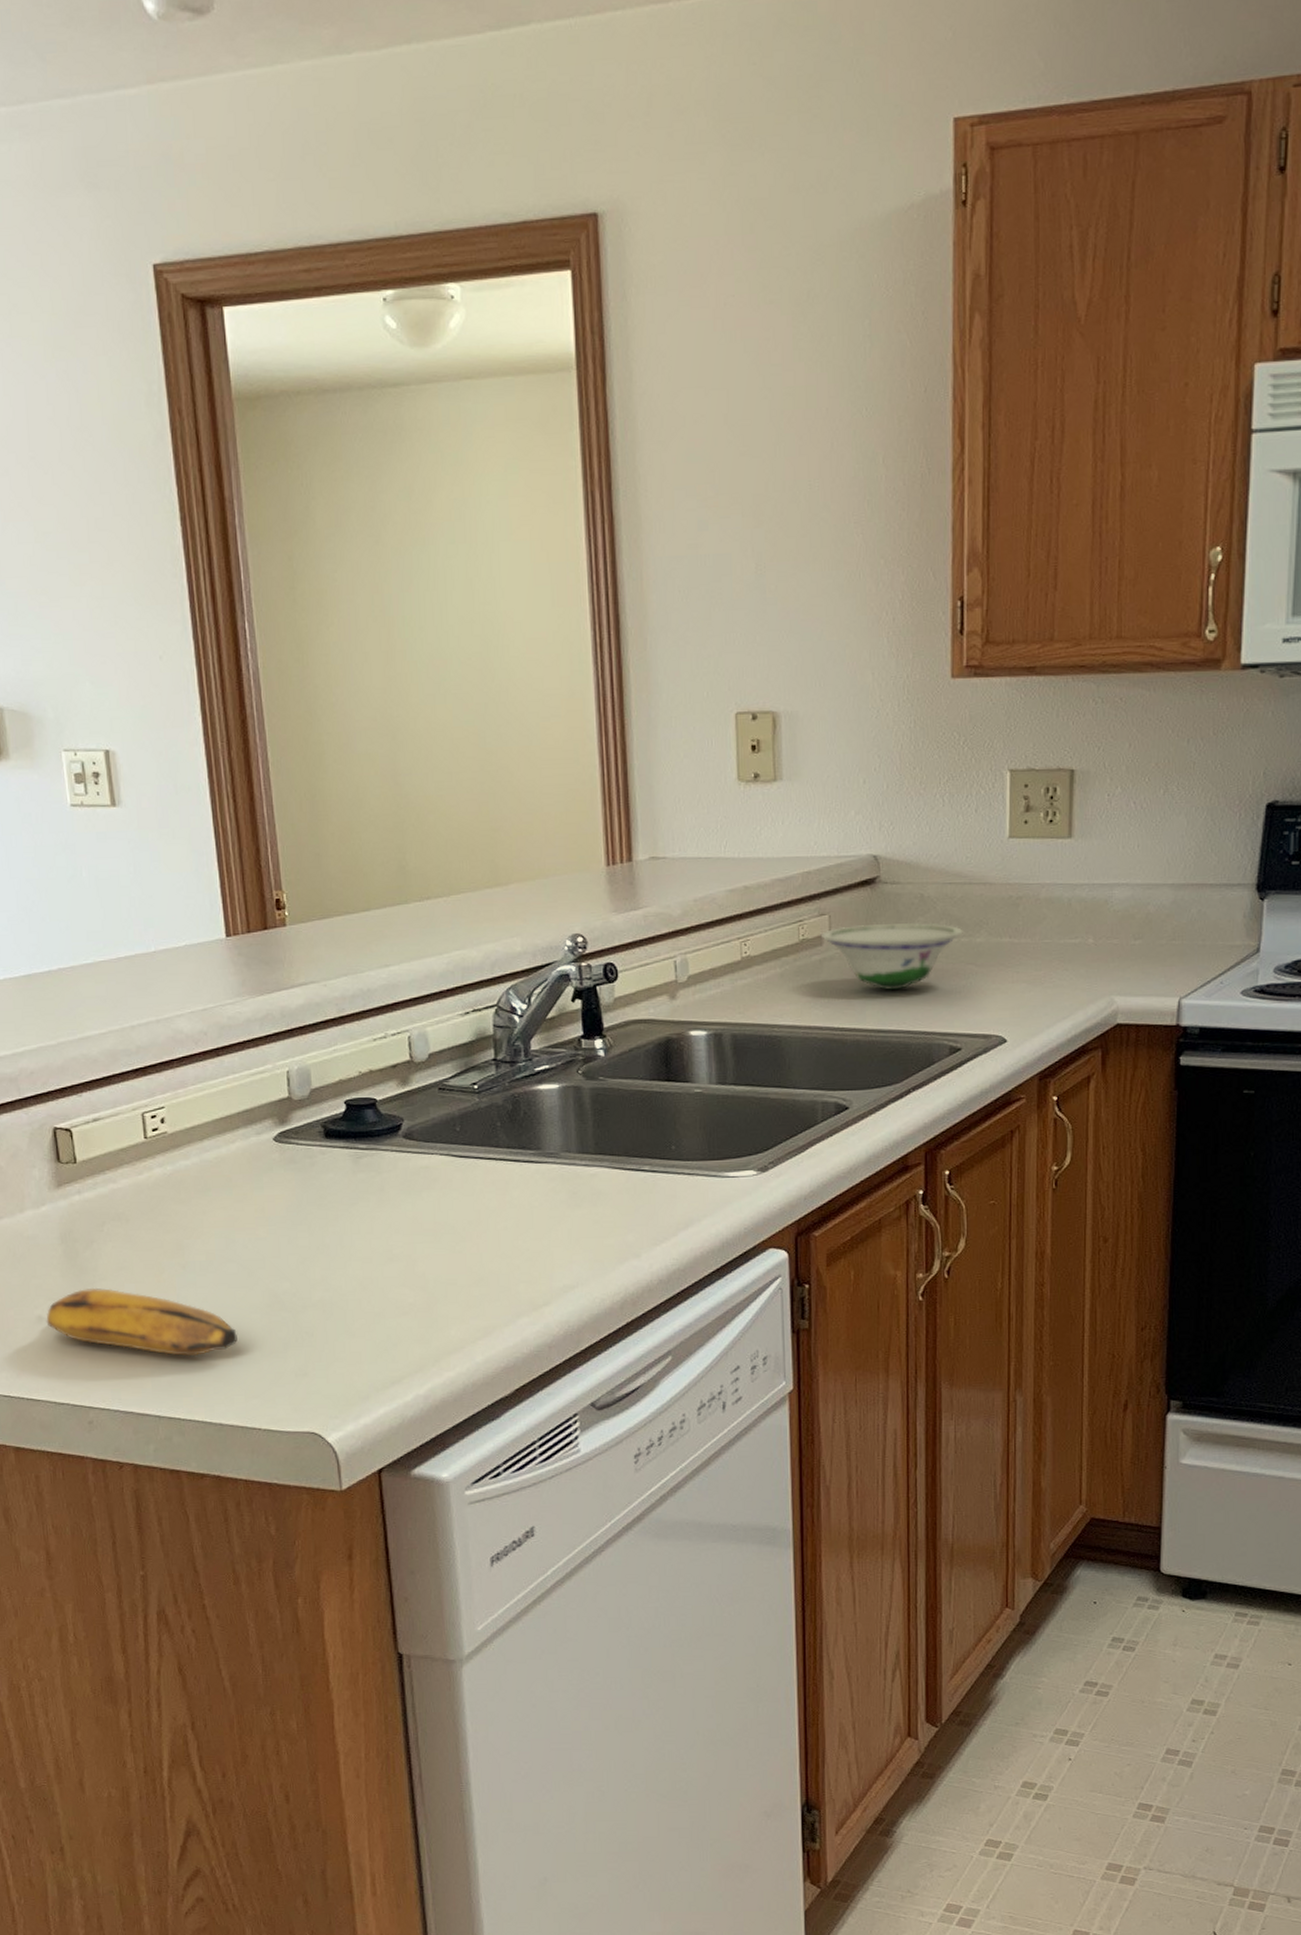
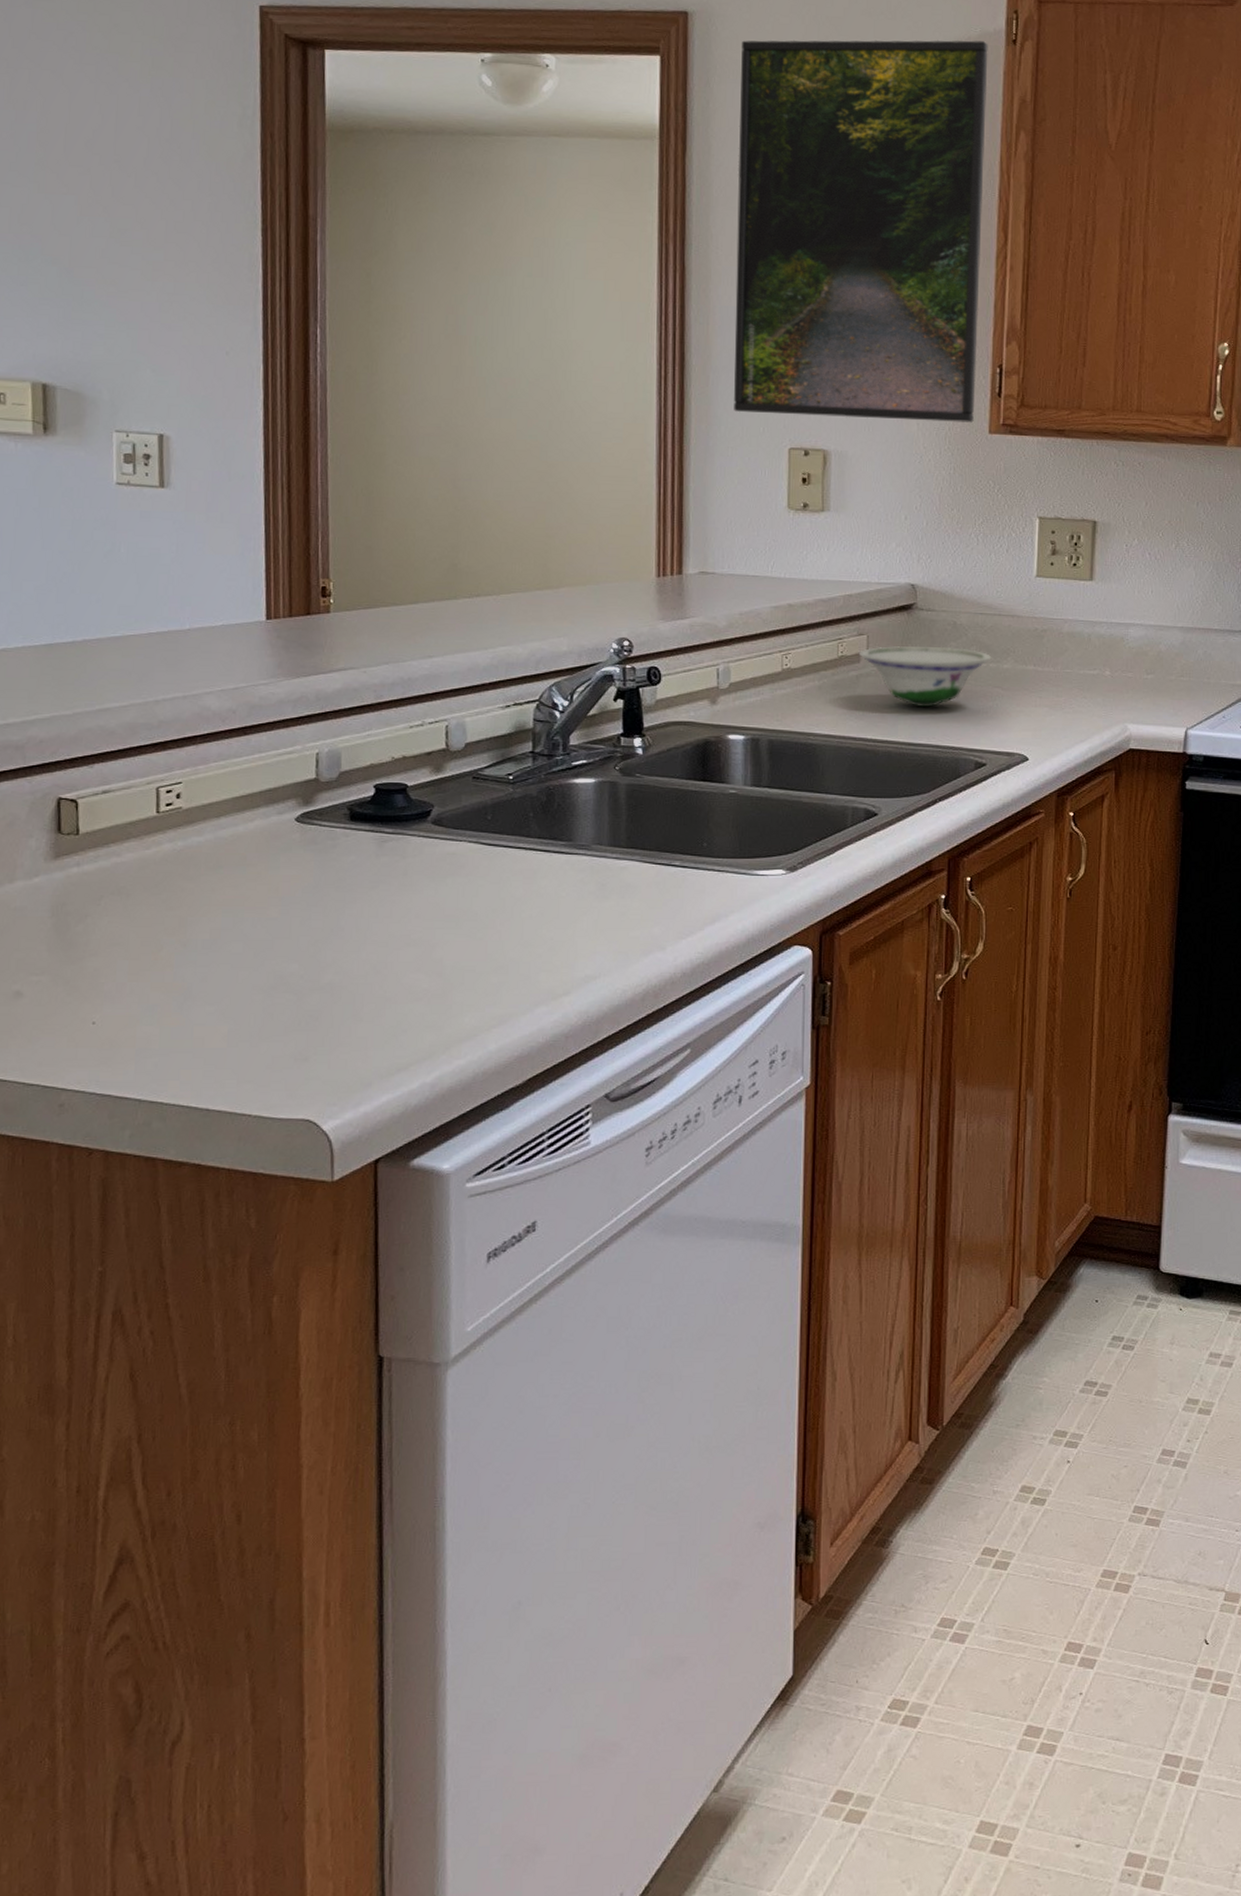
banana: present [46,1287,237,1357] -> none [24,963,236,1038]
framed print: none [658,207,935,677] -> present [734,40,988,423]

